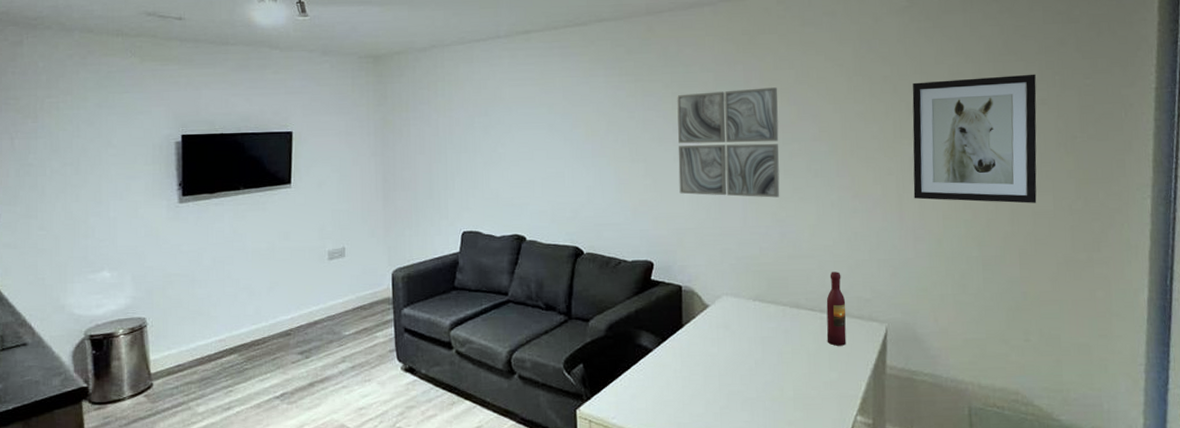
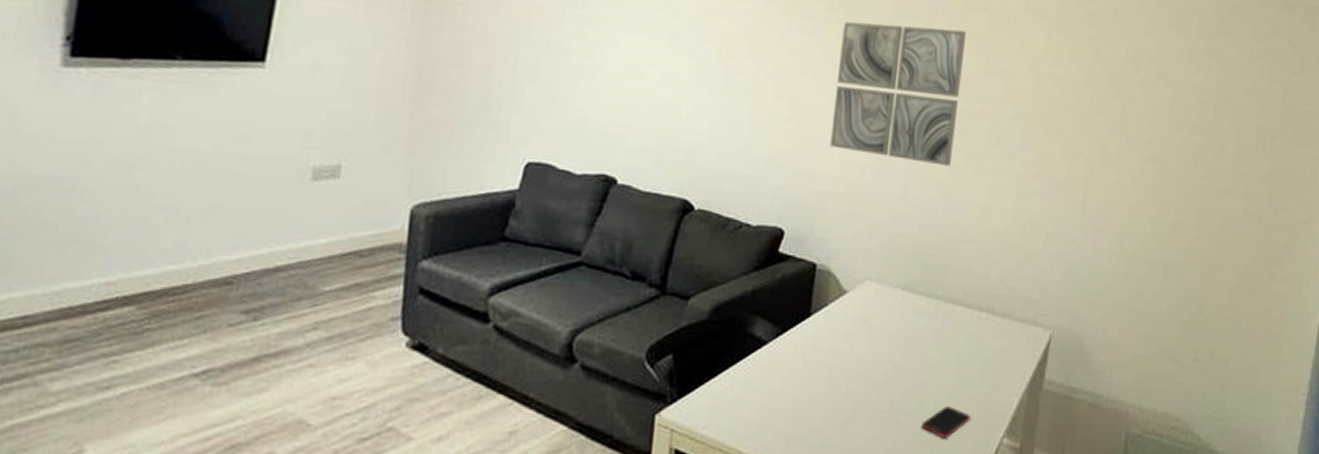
cell phone: none [784,392,826,418] -> present [921,406,971,438]
wine bottle: present [826,272,847,346] -> none [981,263,1010,353]
wall art: present [912,74,1037,204] -> none [1101,50,1245,207]

